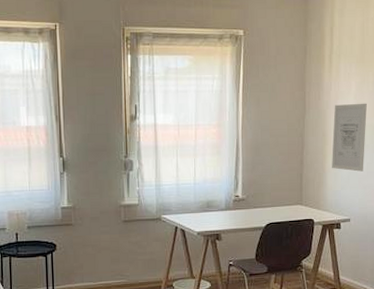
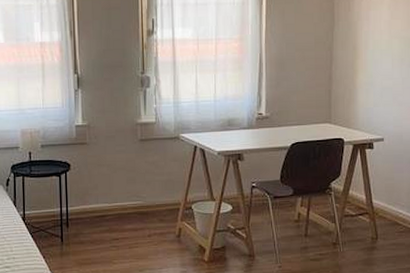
wall art: present [332,103,367,172] -> none [363,13,402,87]

